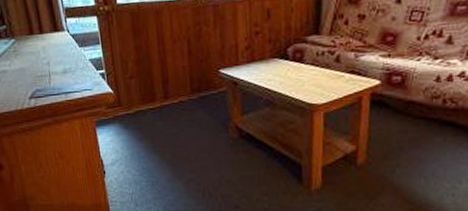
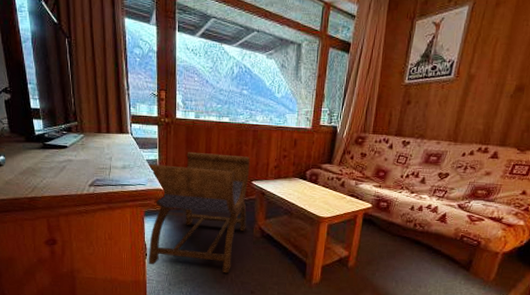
stool: none [93,39,219,186] -> present [148,152,250,273]

